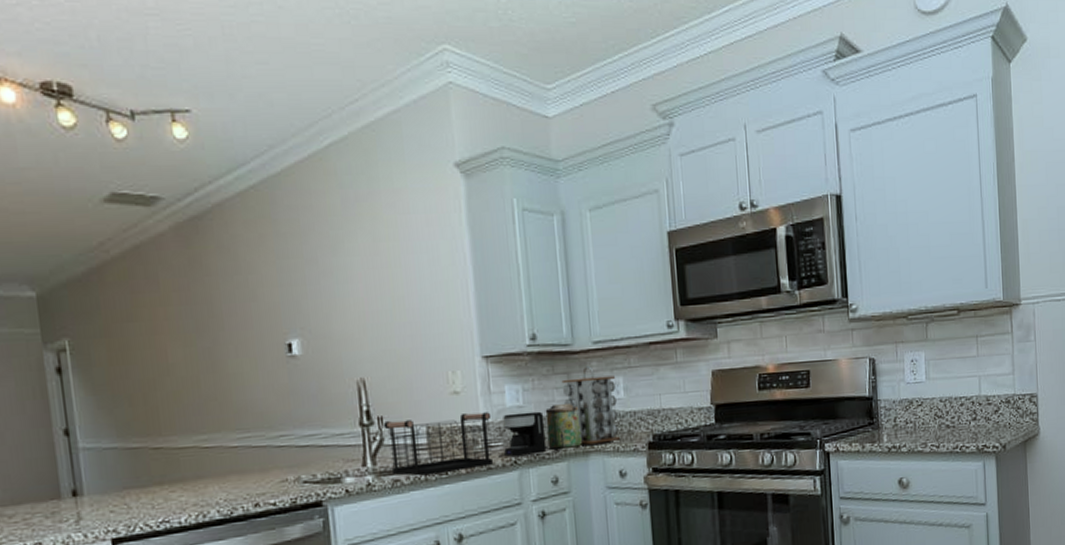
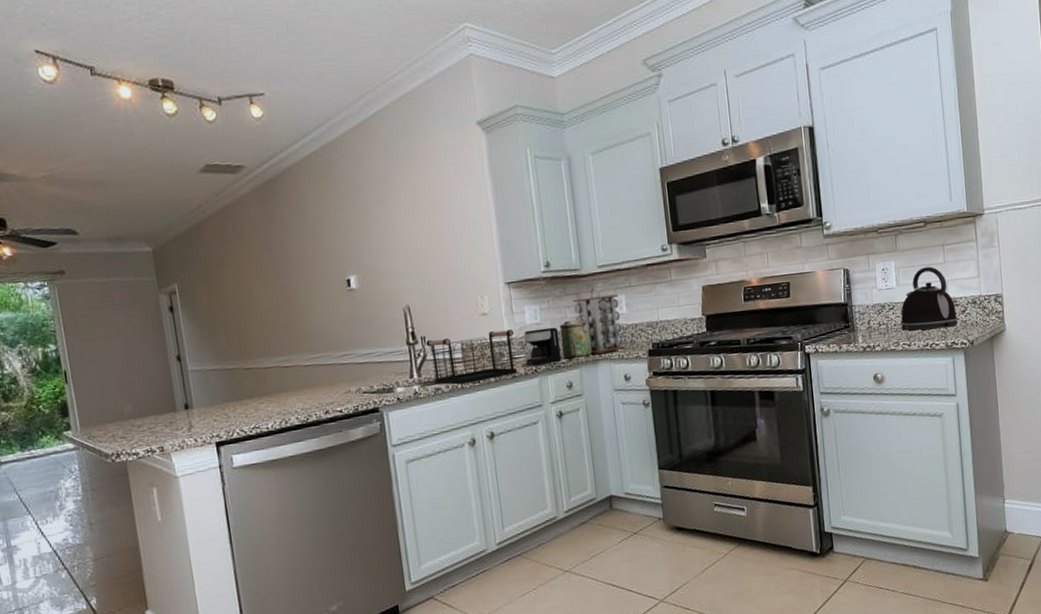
kettle: none [928,360,990,431] -> present [900,266,958,331]

